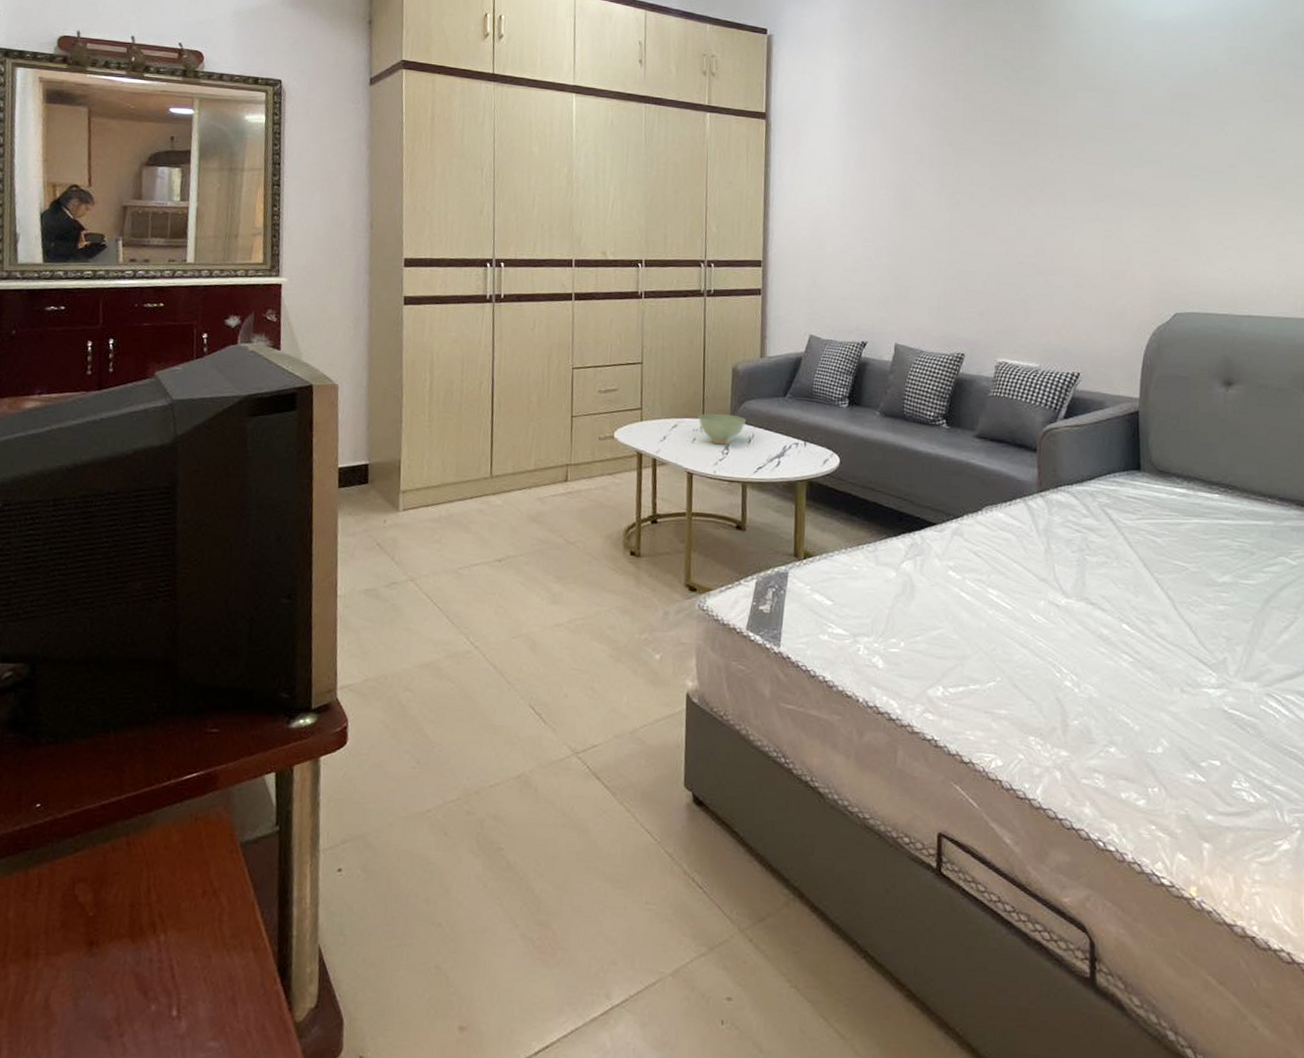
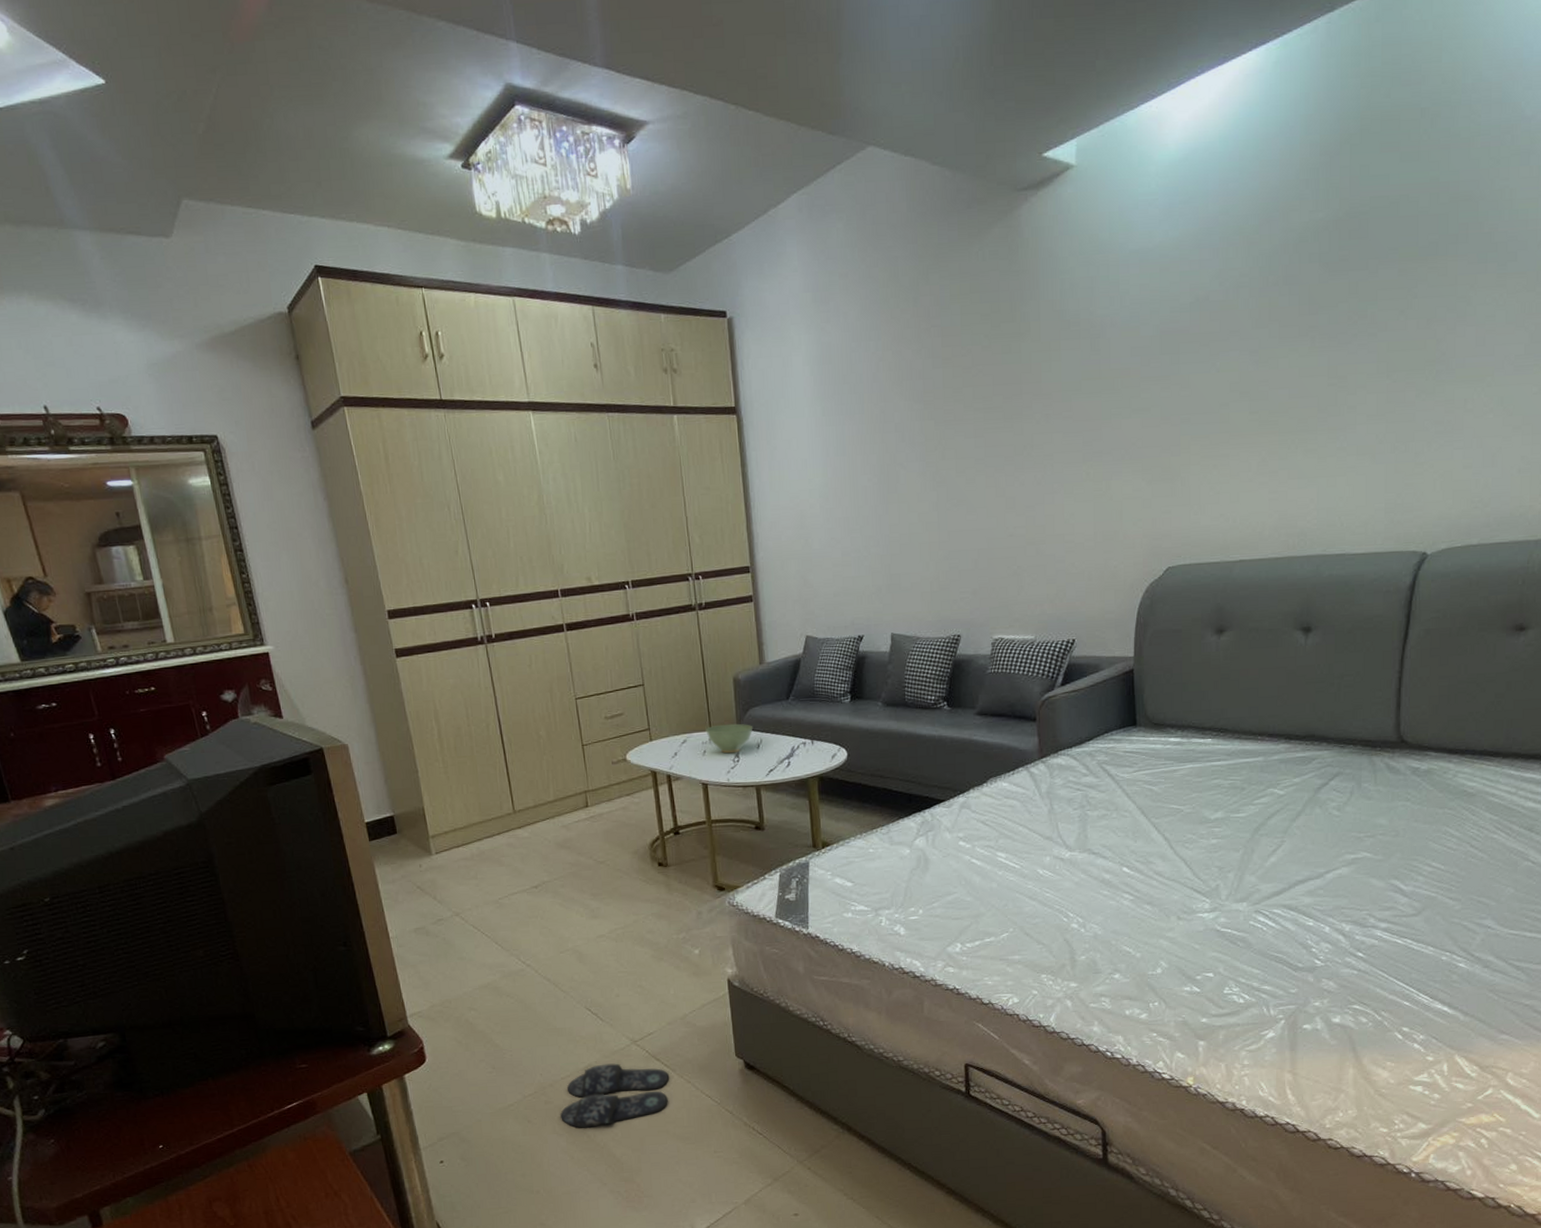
slippers: none [480,775,608,852] -> present [559,1063,669,1129]

